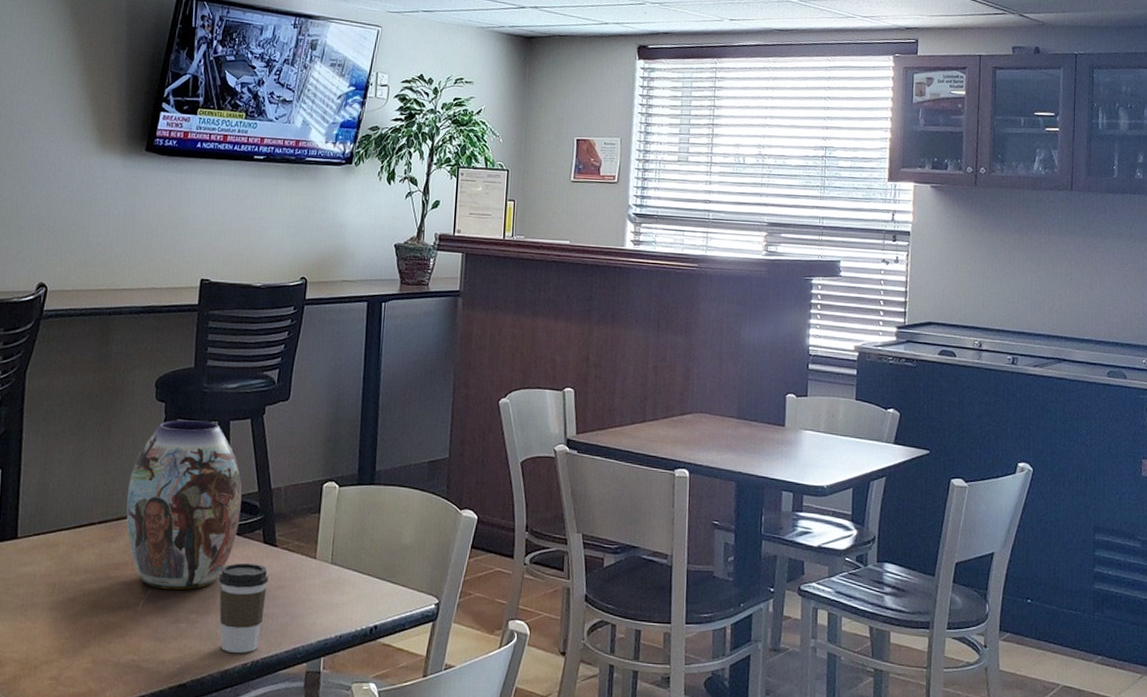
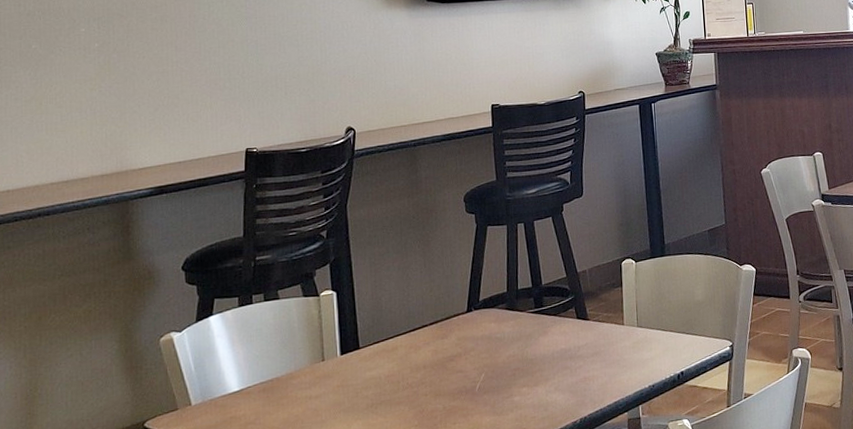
vase: present [126,420,242,591] -> none [452,224,554,372]
coffee cup: present [219,562,268,654] -> none [542,337,586,415]

